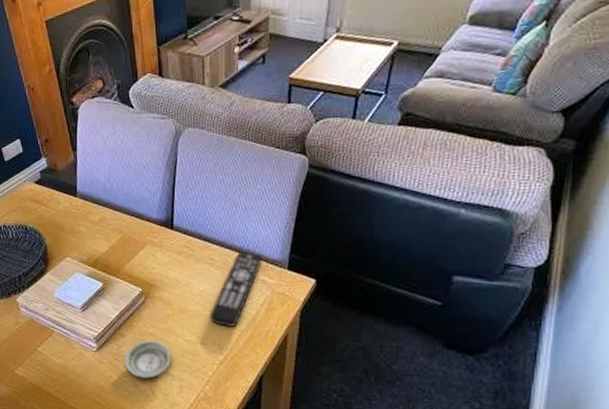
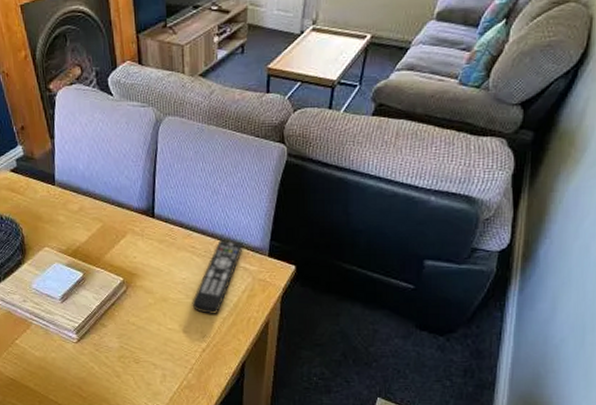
saucer: present [124,340,172,379] -> none [106,330,154,369]

